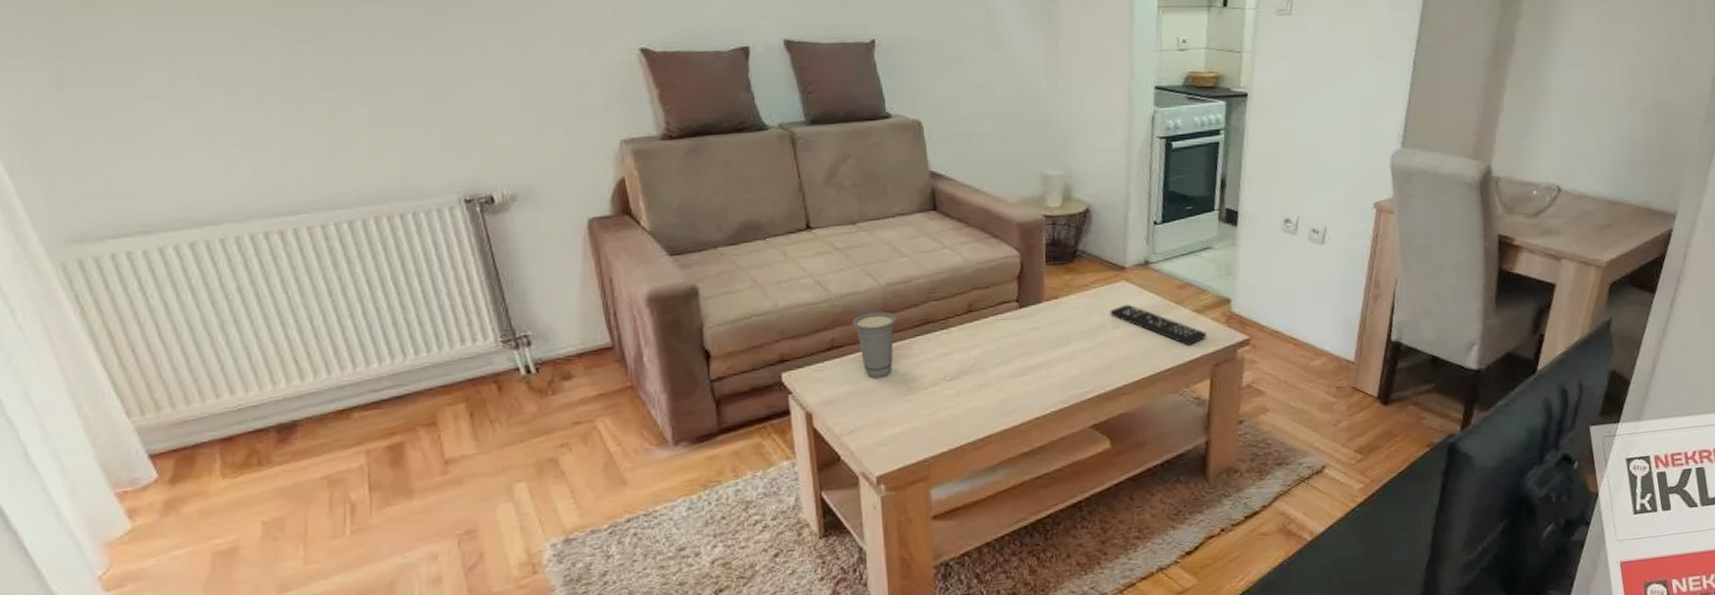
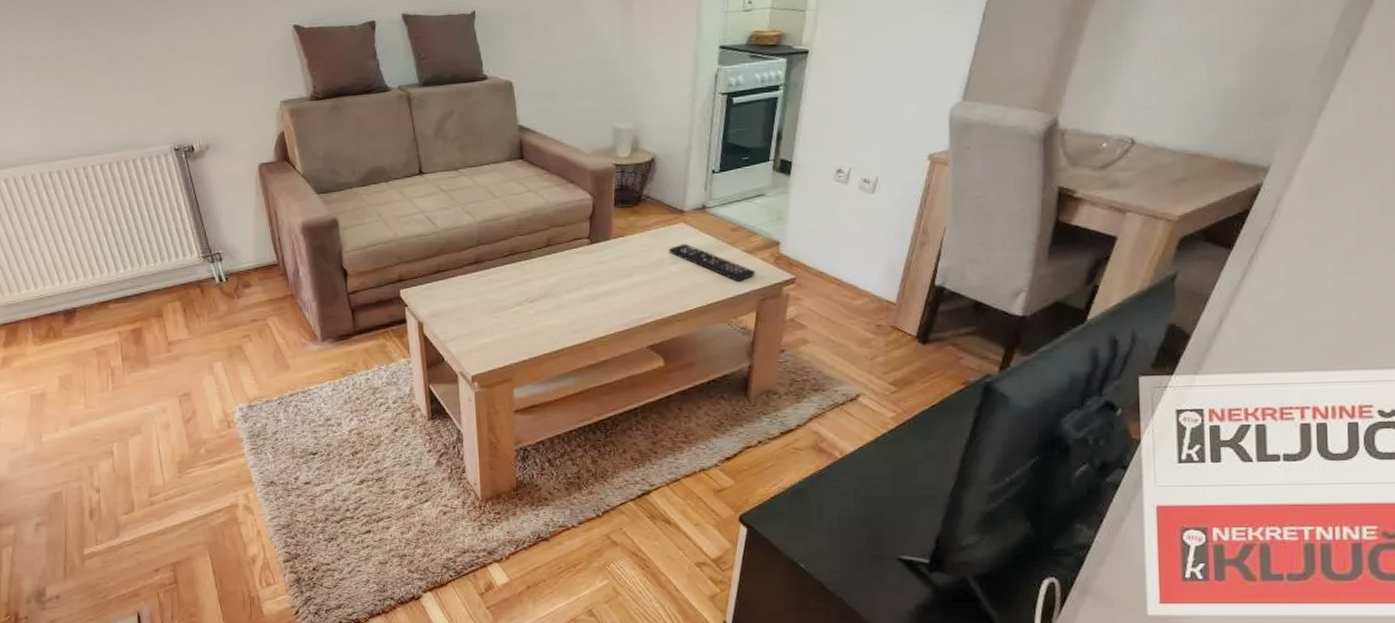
cup: present [852,311,897,379] -> none [454,243,490,298]

